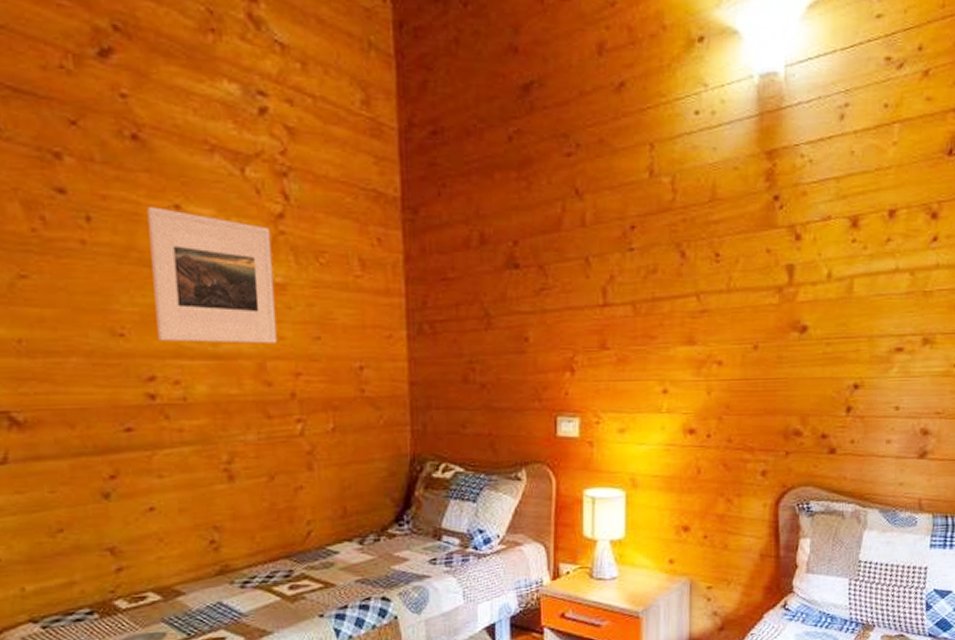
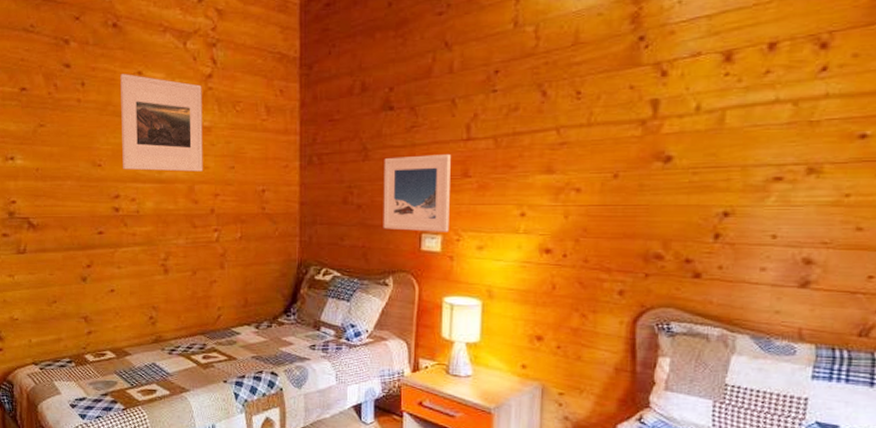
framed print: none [510,321,587,414] -> present [383,153,451,232]

